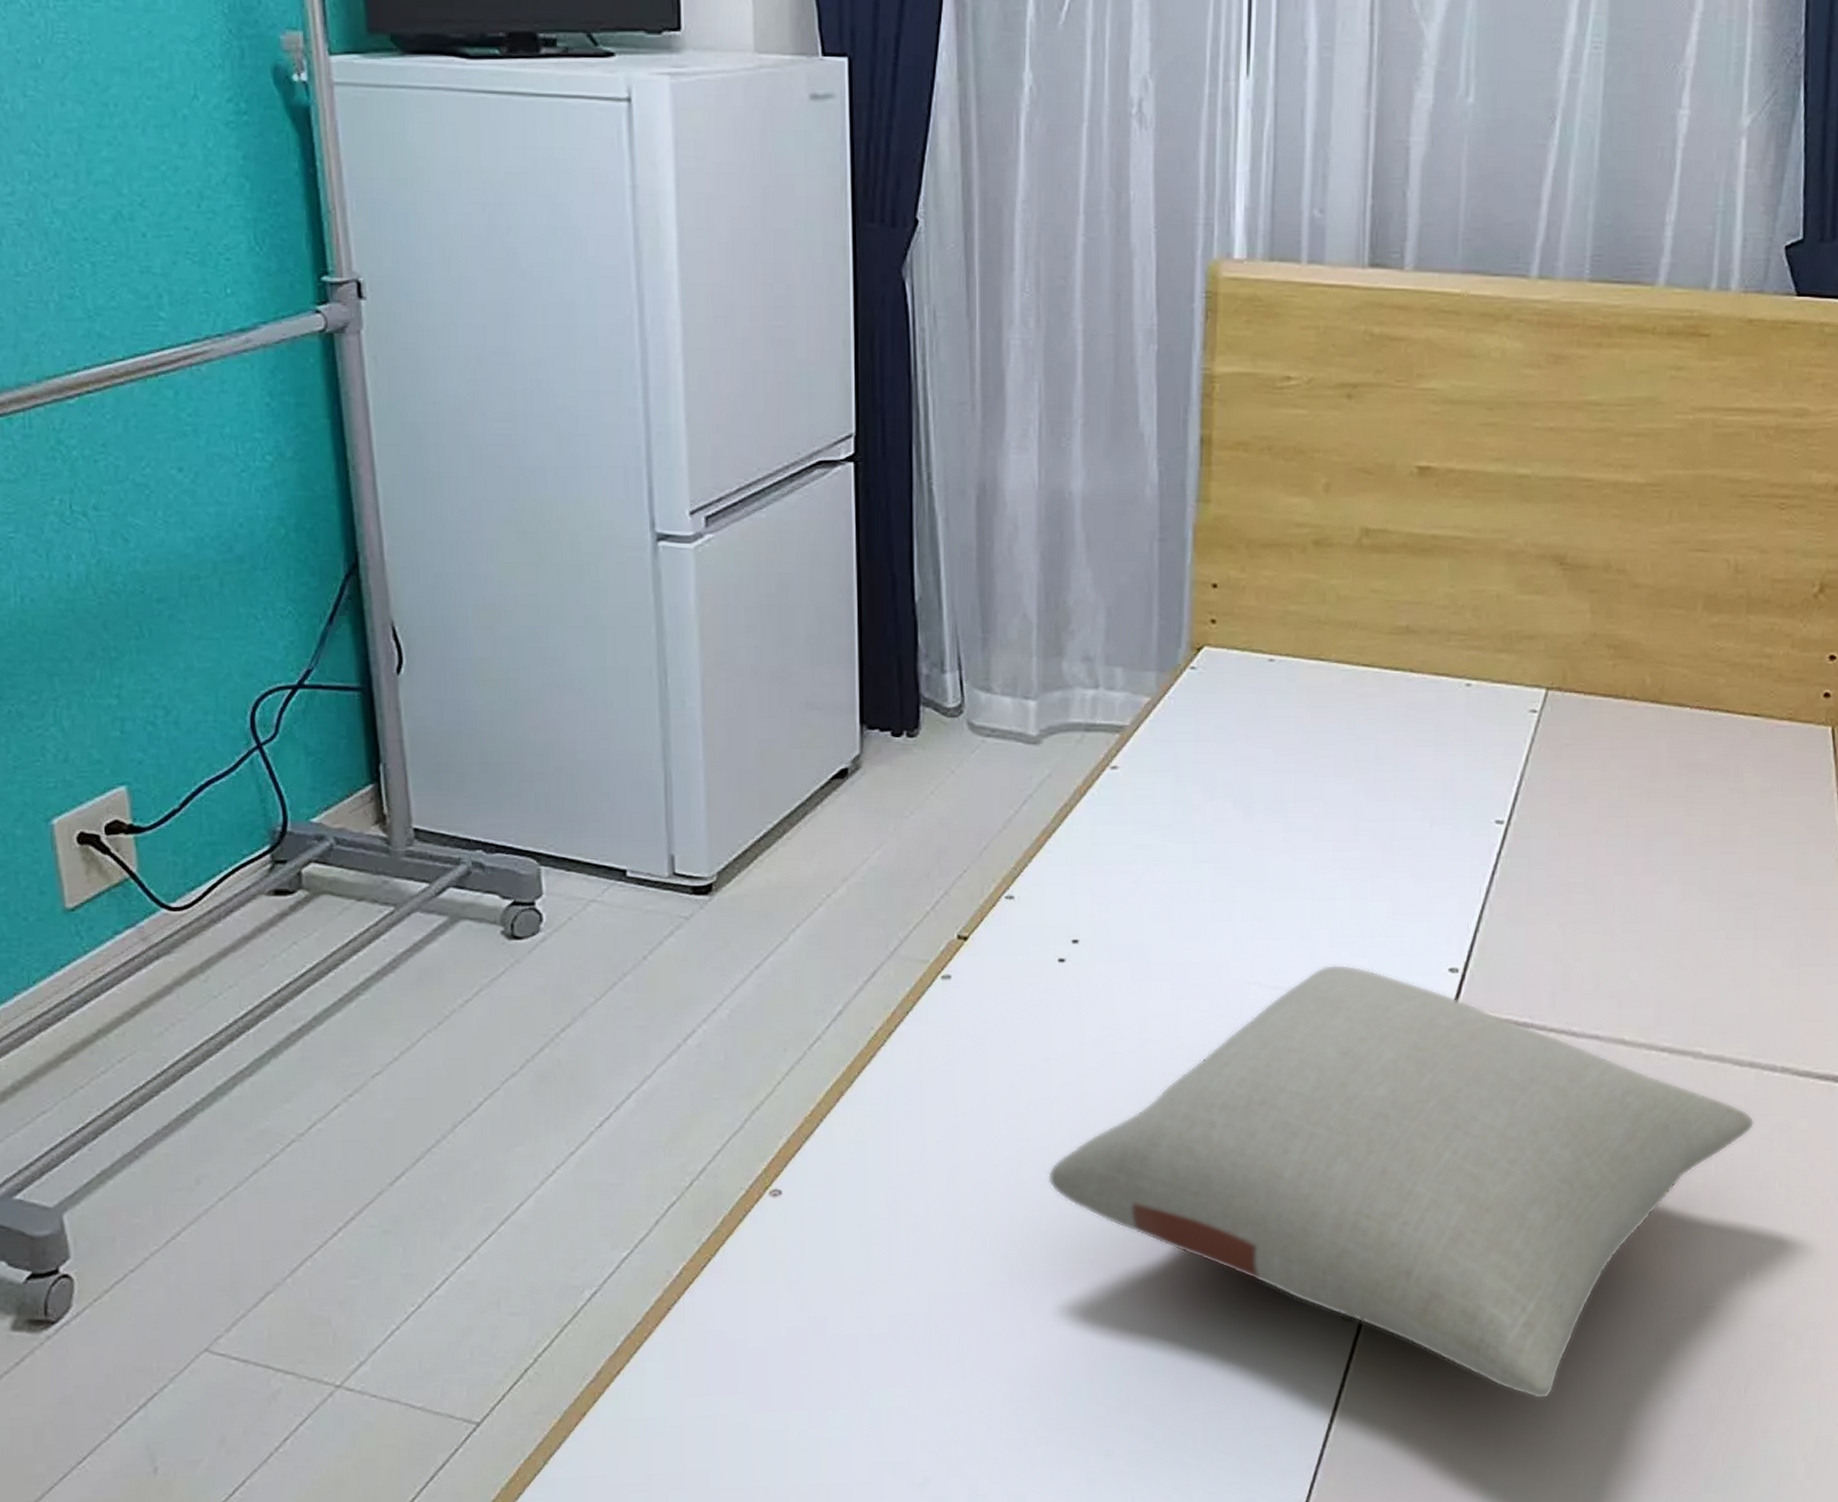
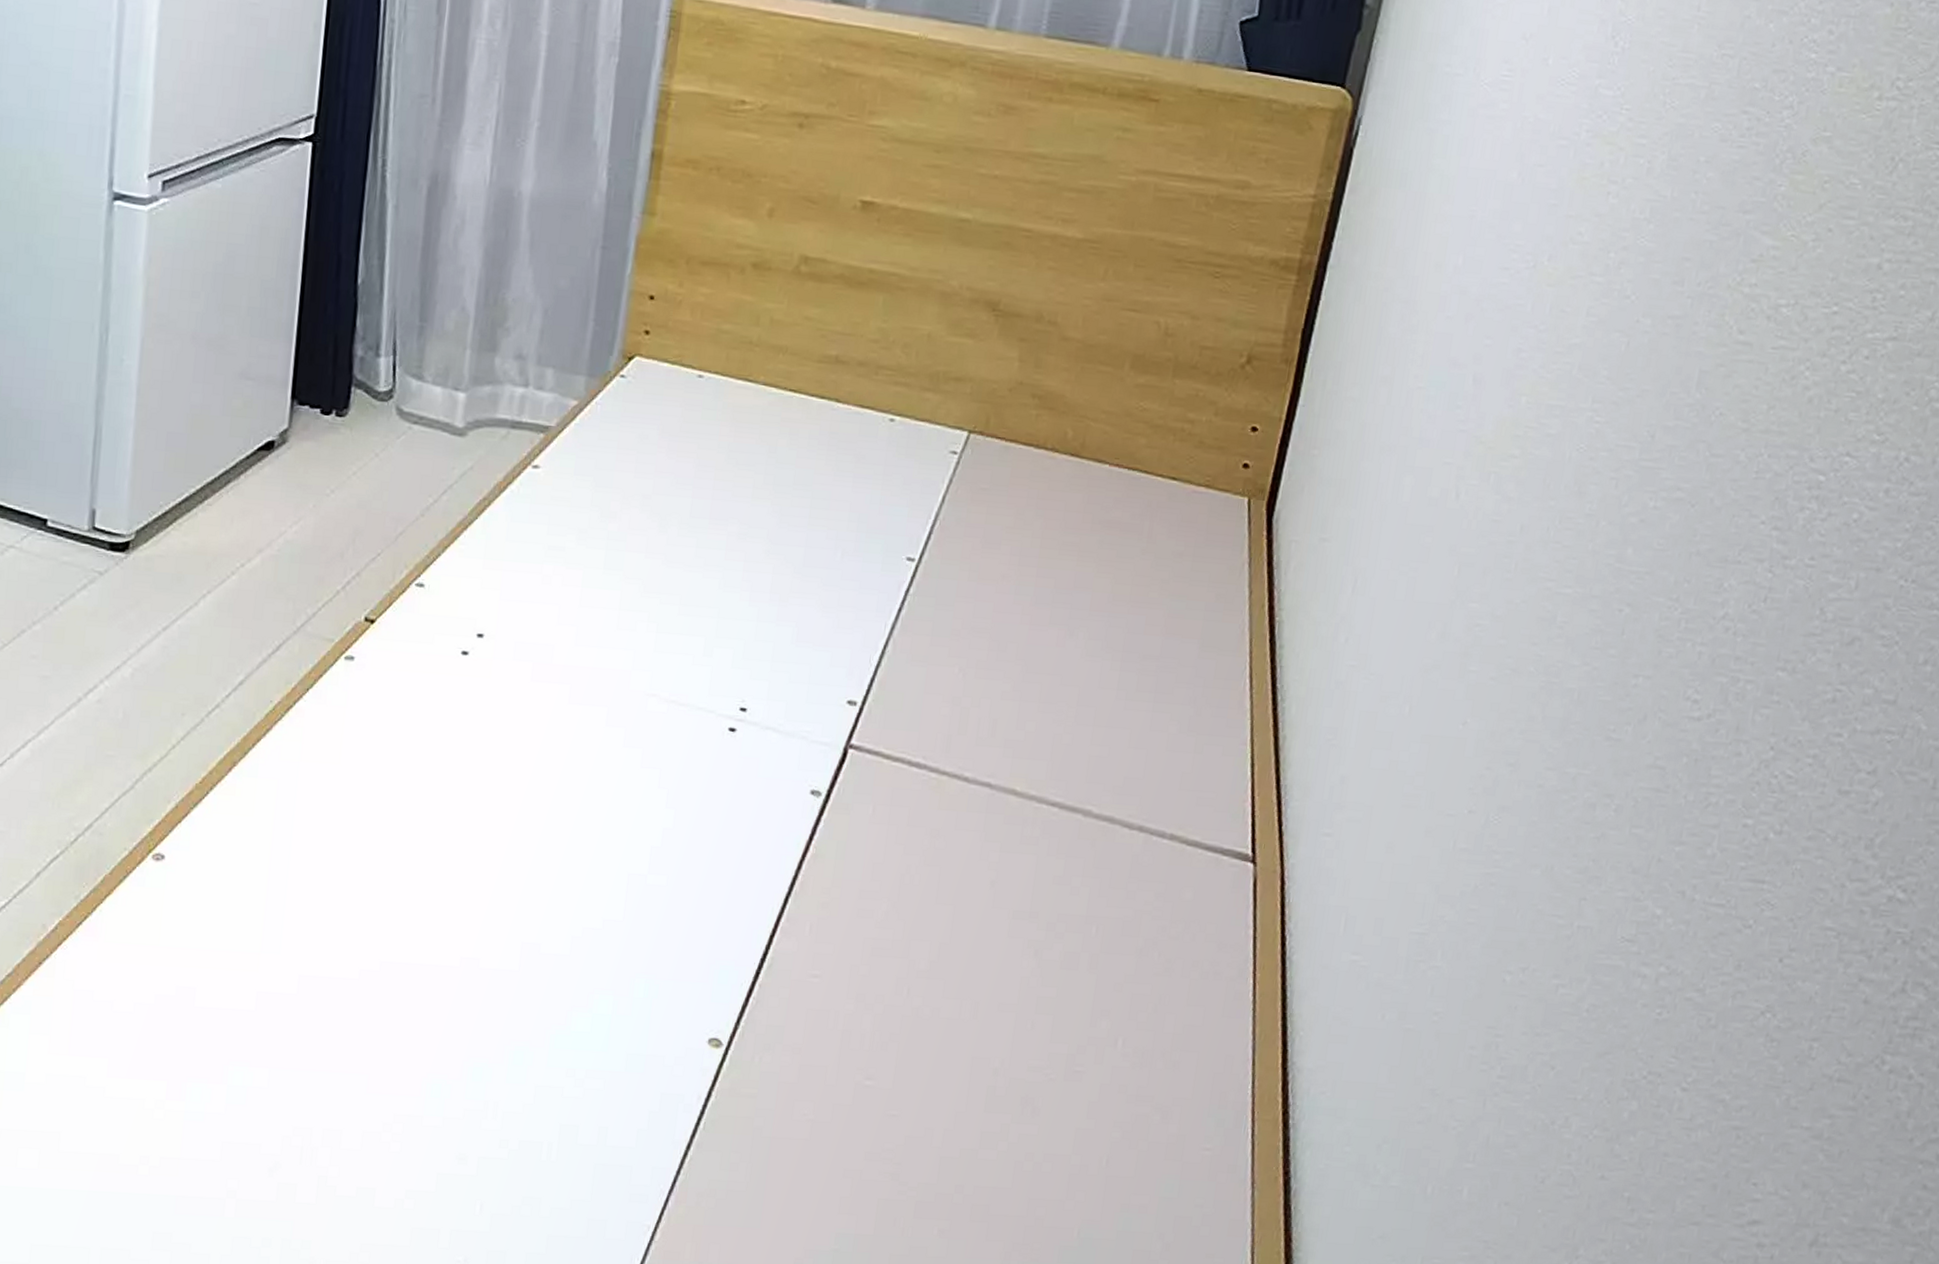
pillow: present [1048,964,1755,1399] -> none [429,684,1140,1148]

